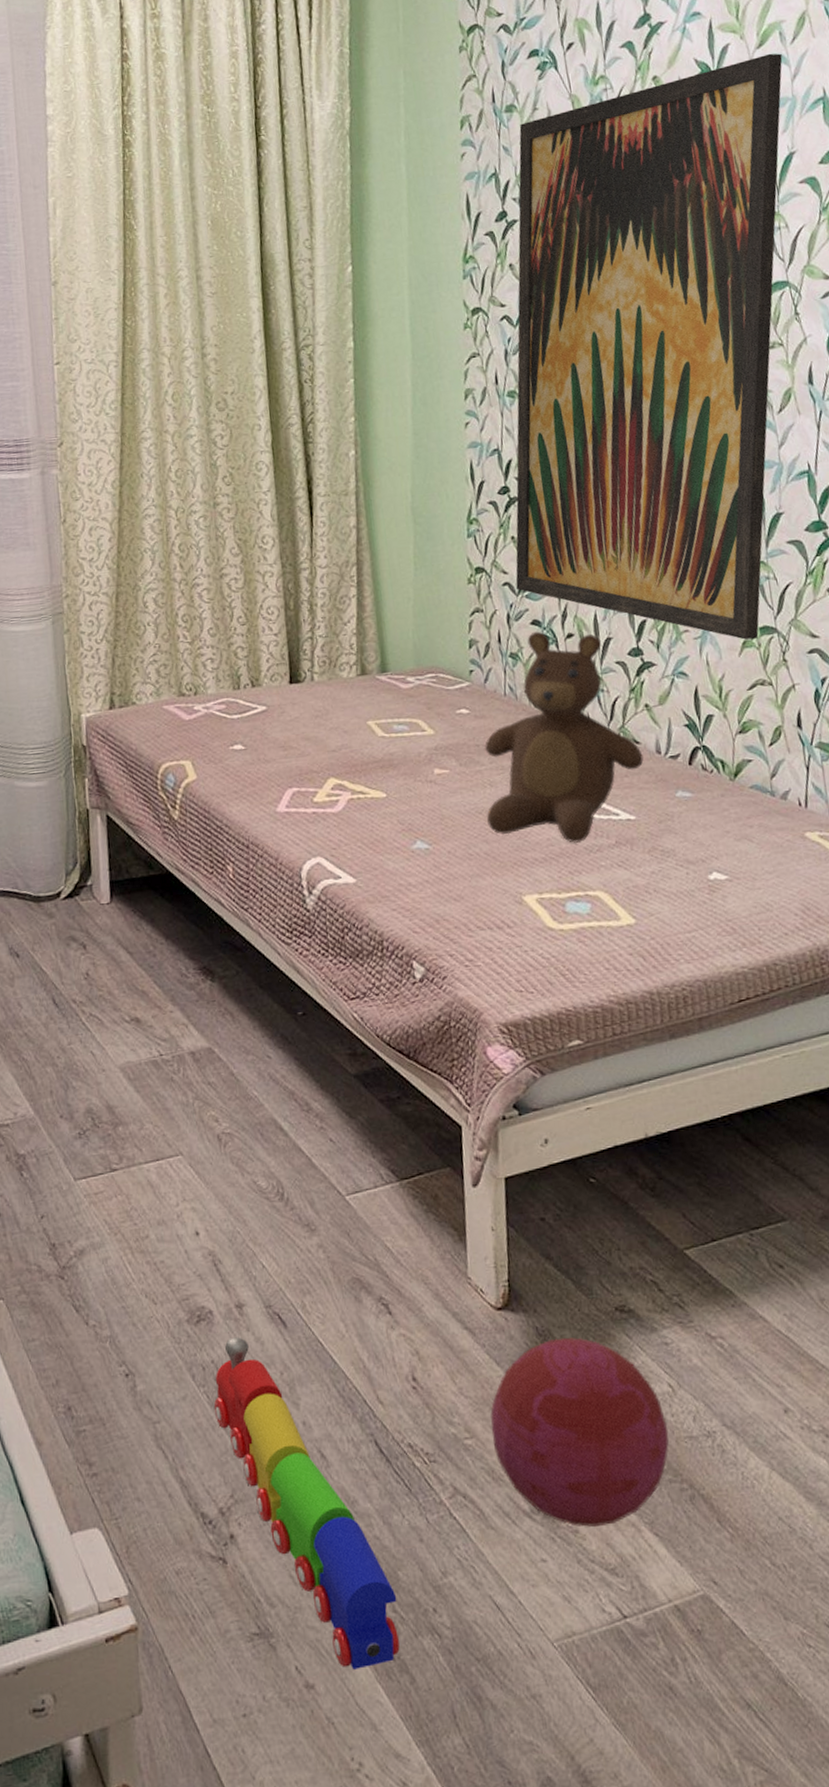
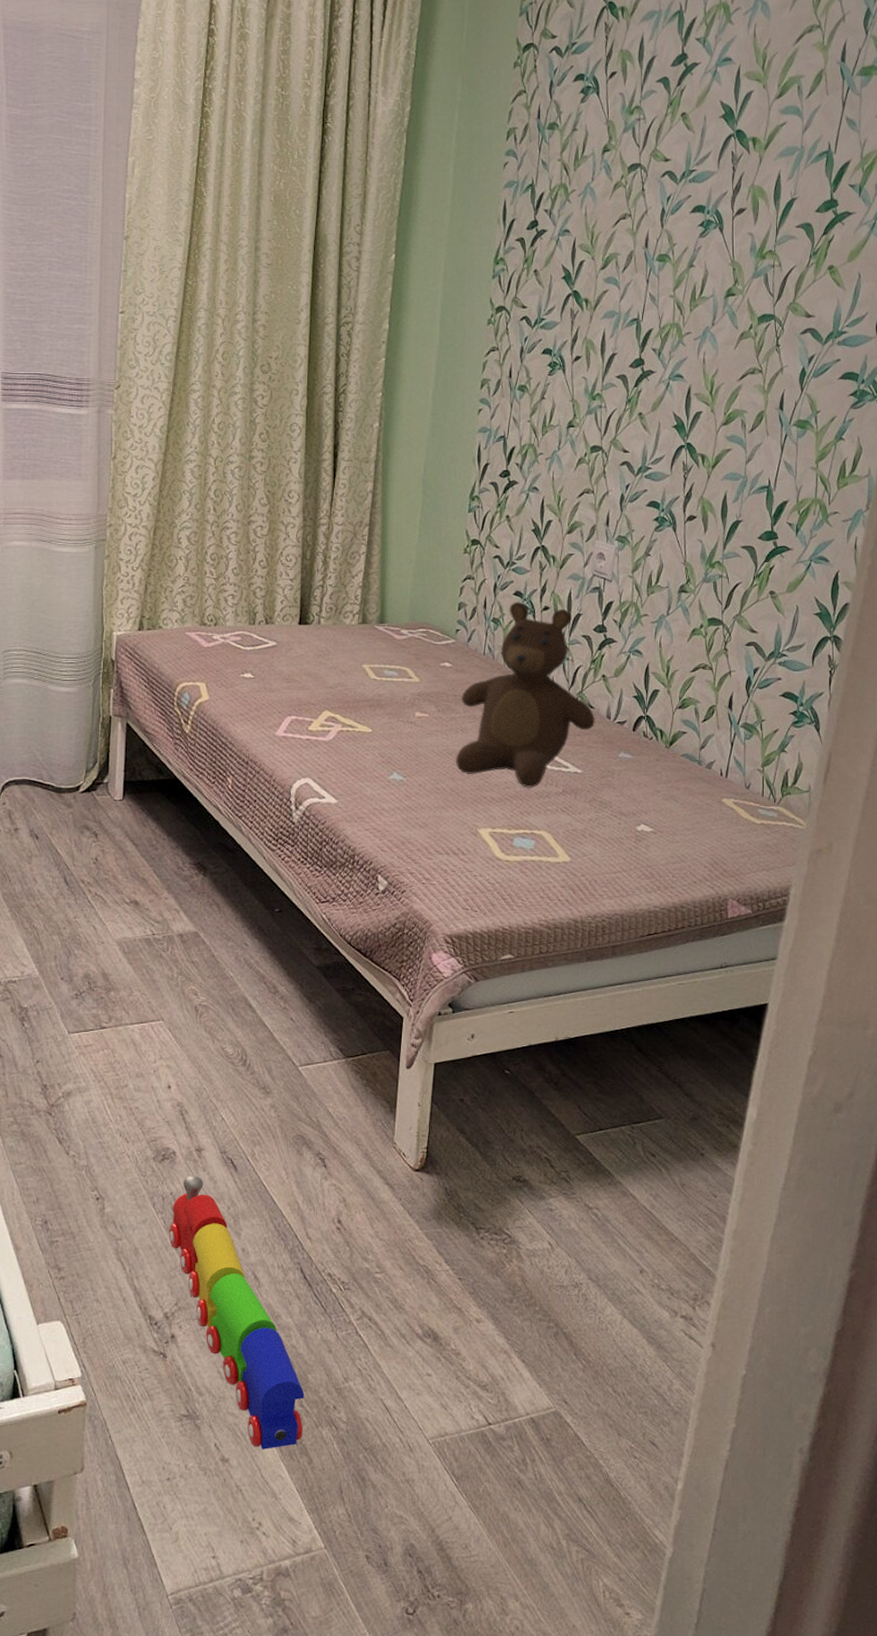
ball: present [490,1337,669,1527] -> none [398,1198,544,1351]
wall art: present [515,53,783,640] -> none [505,104,797,628]

